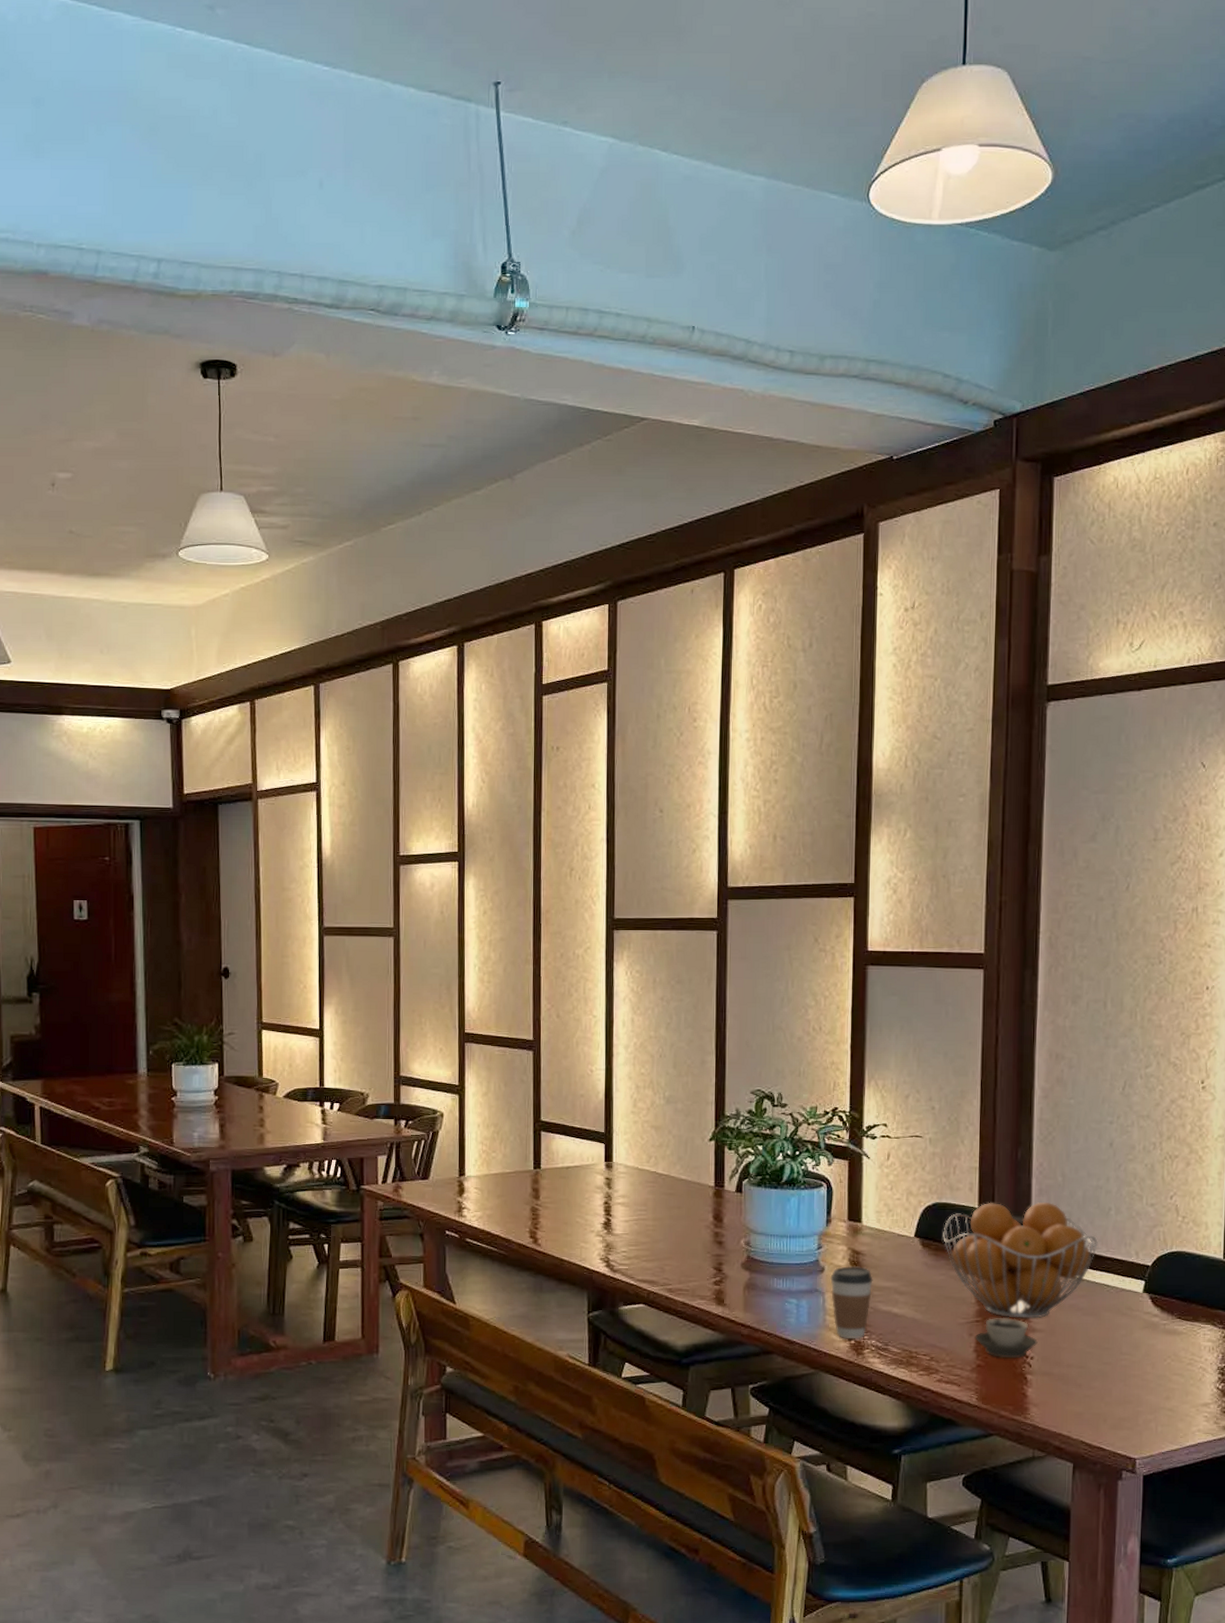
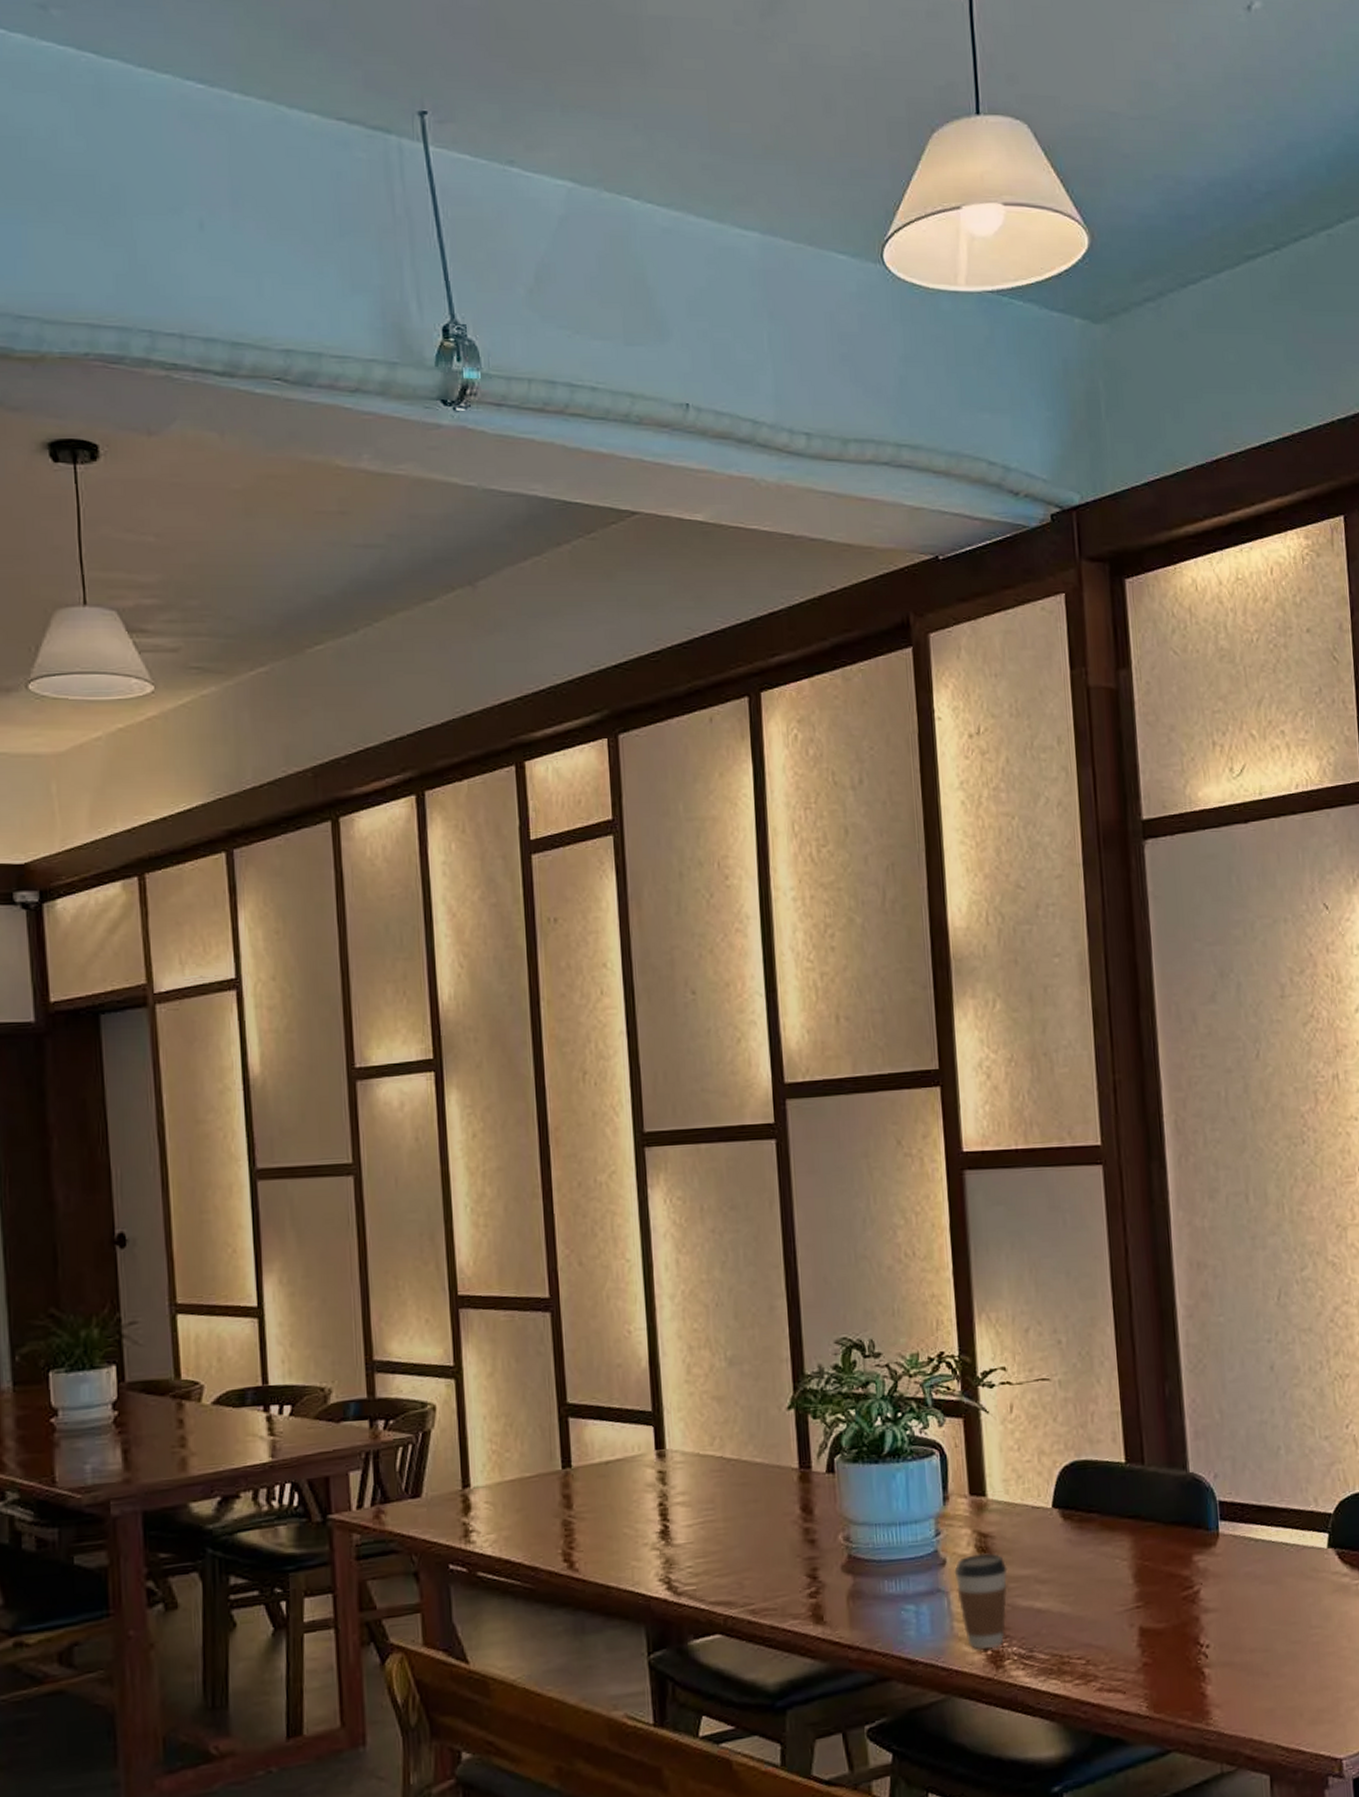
fruit basket: present [943,1202,1098,1319] -> none [1086,1447,1270,1599]
cup: present [975,1318,1038,1358] -> none [1137,1598,1212,1651]

